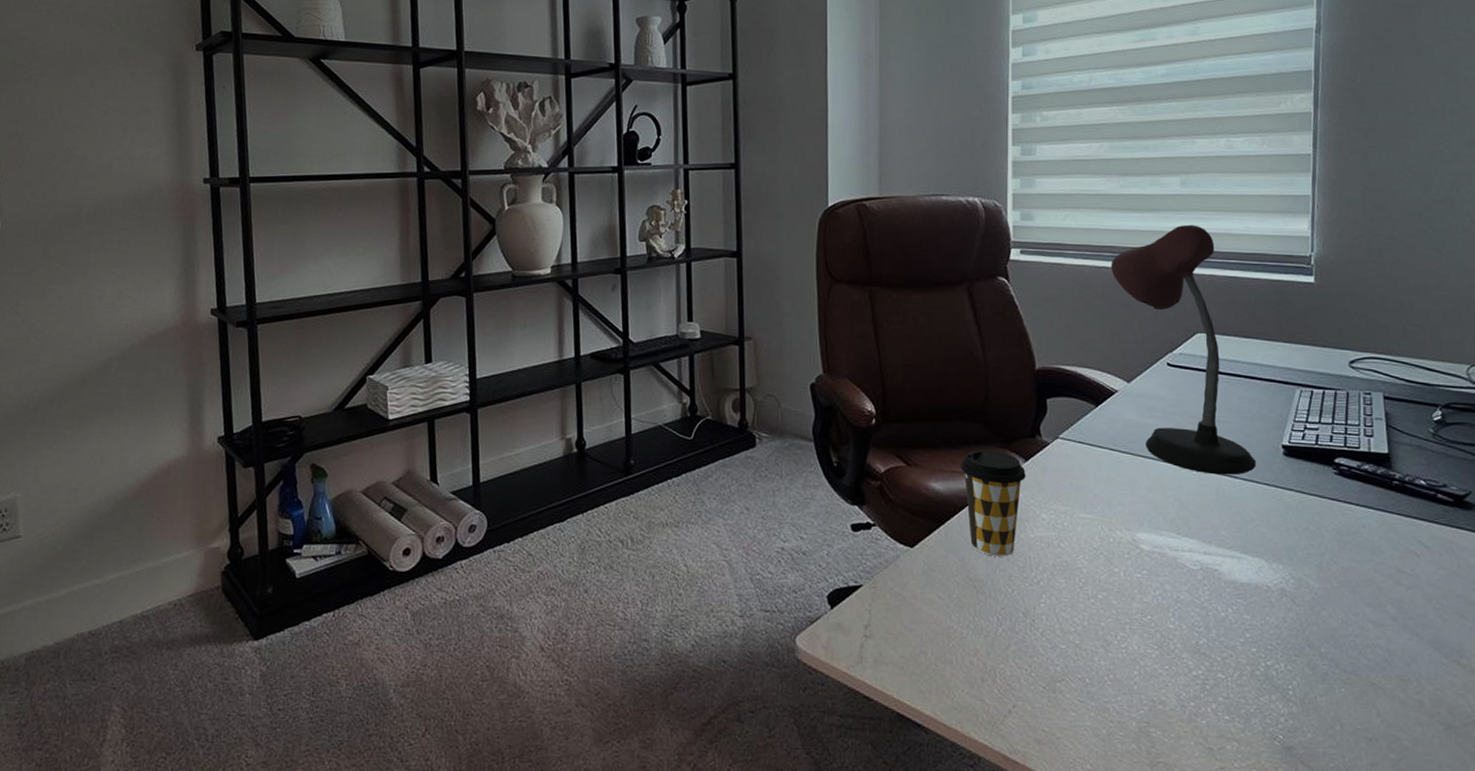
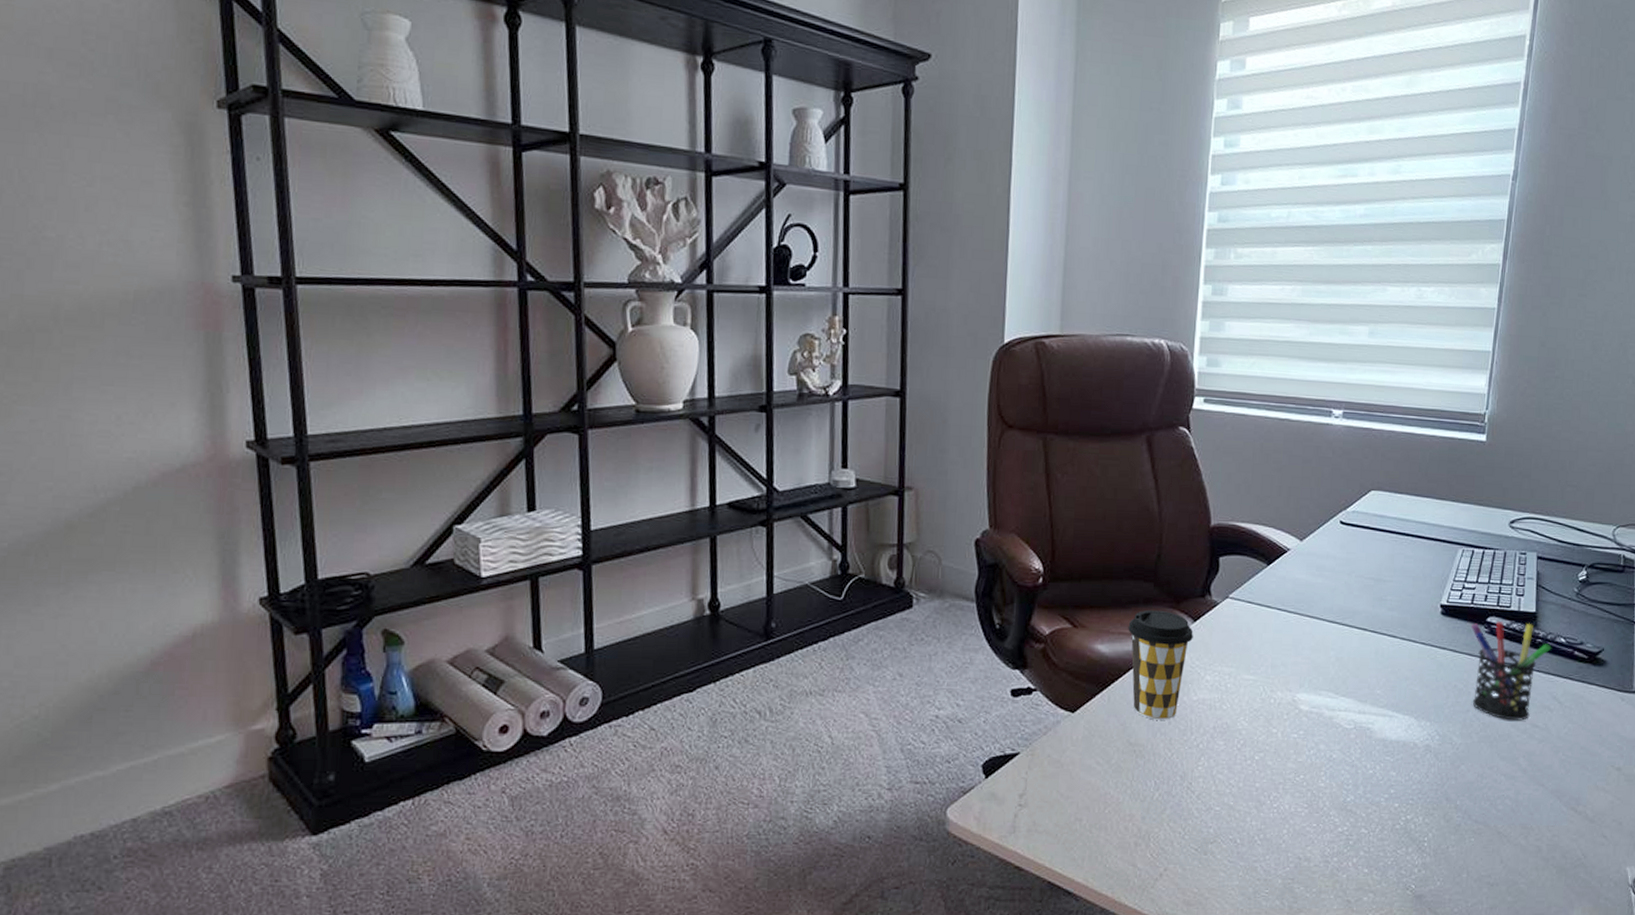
desk lamp: present [1111,224,1256,475] -> none [1293,377,1415,635]
pen holder: none [1318,461,1411,566] -> present [1471,620,1552,721]

